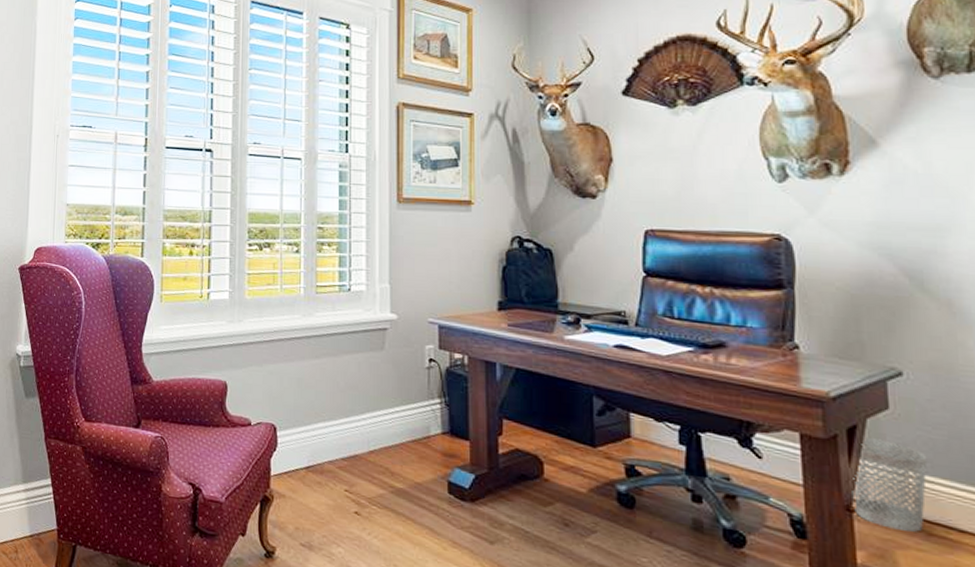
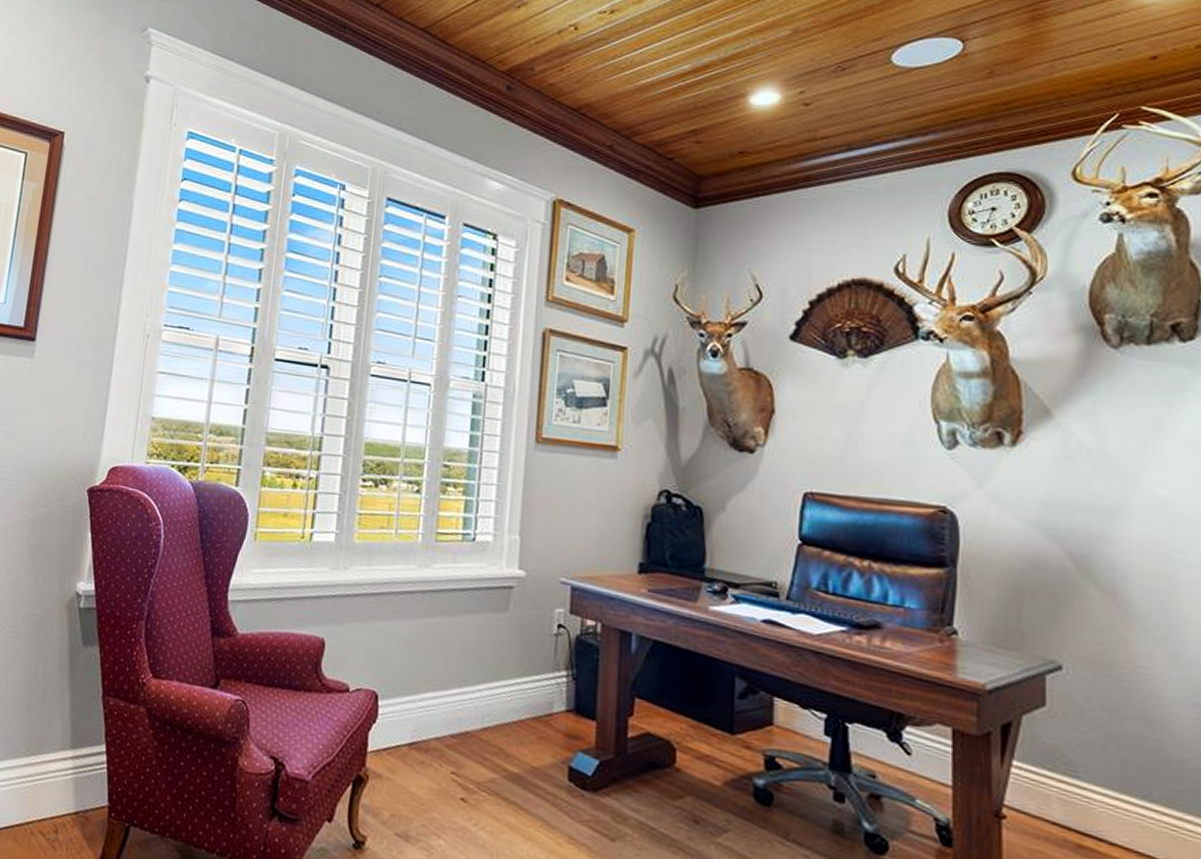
wastebasket: present [852,438,928,532] -> none [1002,737,1082,844]

